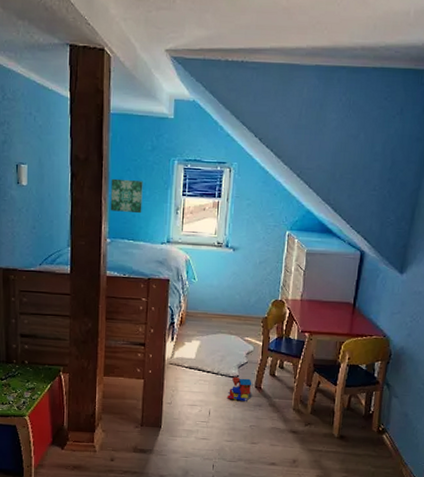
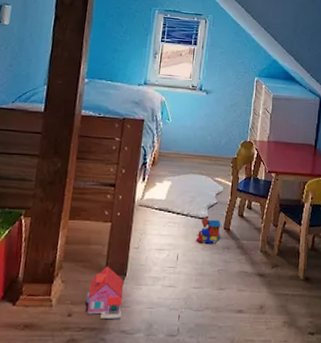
wall art: present [110,178,143,214] -> none [90,23,125,56]
toy house: none [126,419,160,465] -> present [86,266,124,319]

